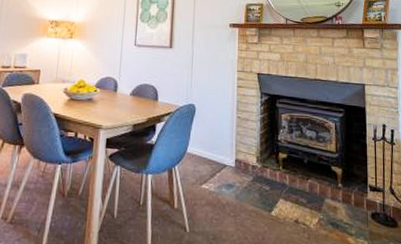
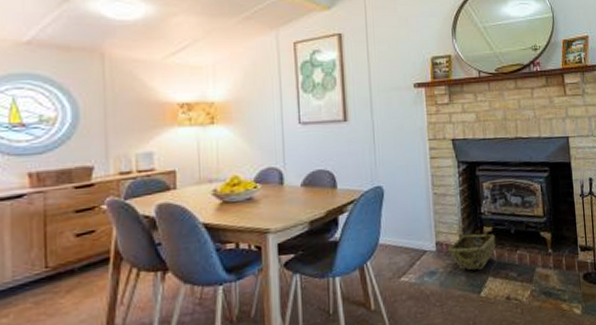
woven basket: none [246,157,290,191] -> present [448,233,496,270]

